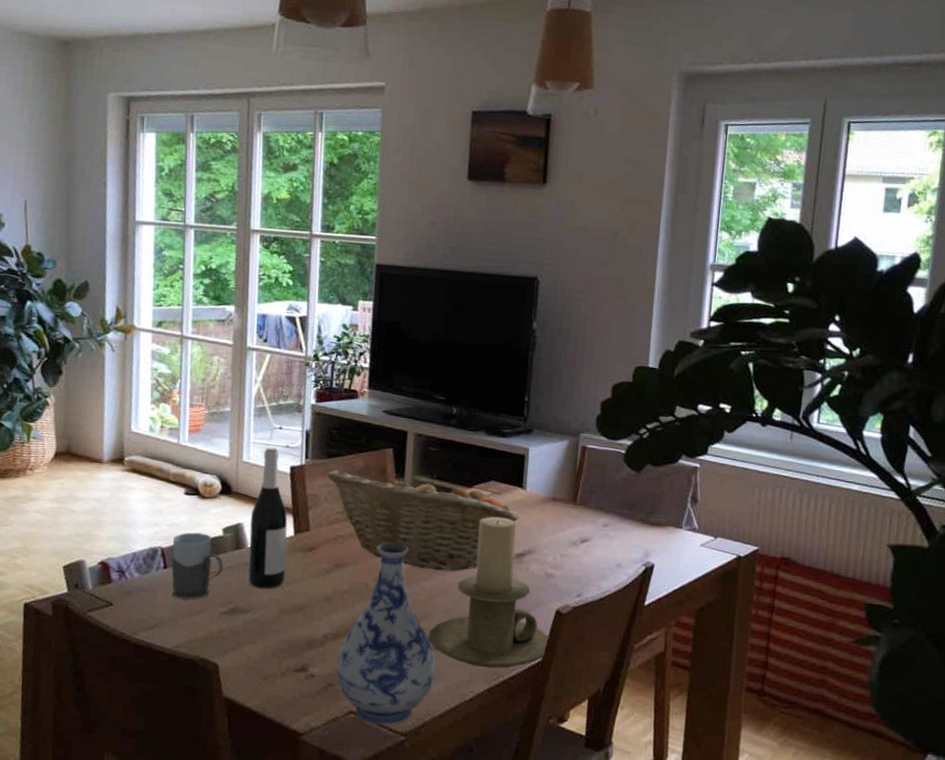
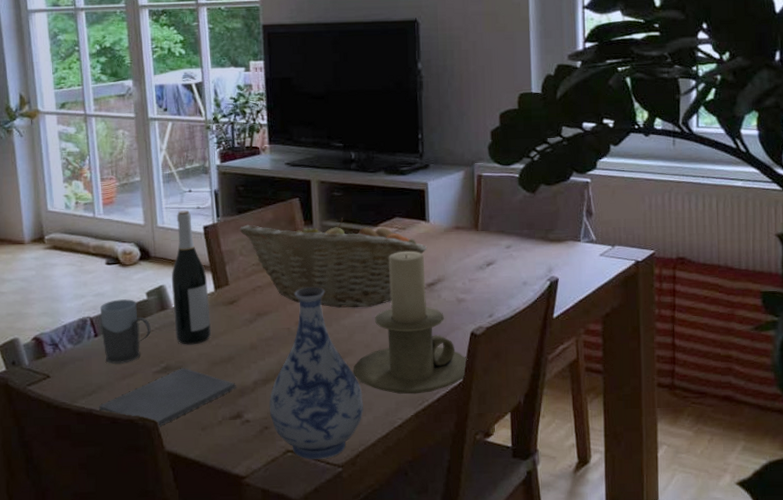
notepad: none [159,611,306,671] -> present [99,368,237,427]

